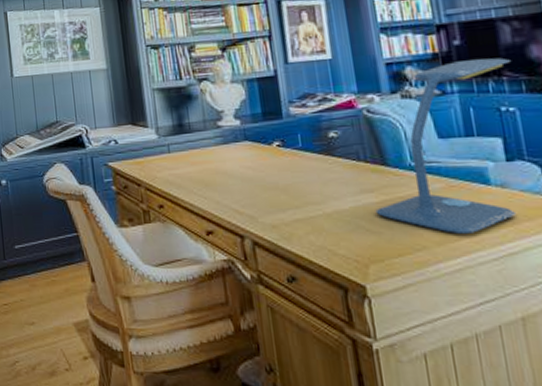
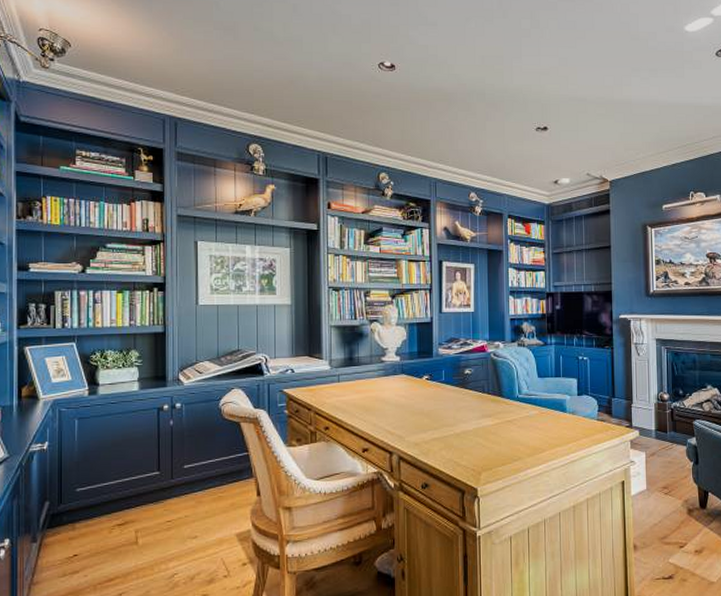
desk lamp: present [375,57,517,235] -> none [490,321,590,449]

